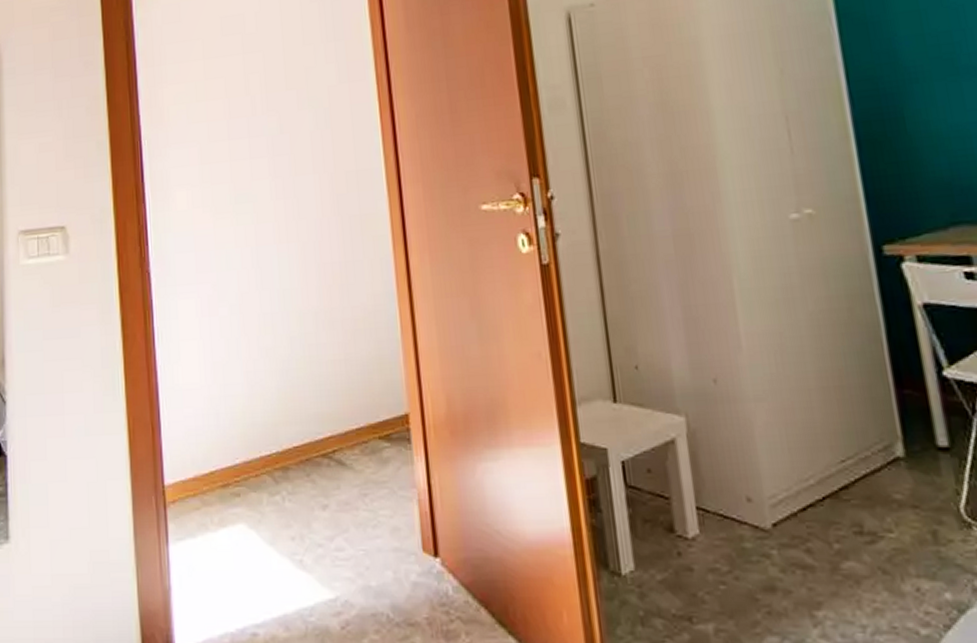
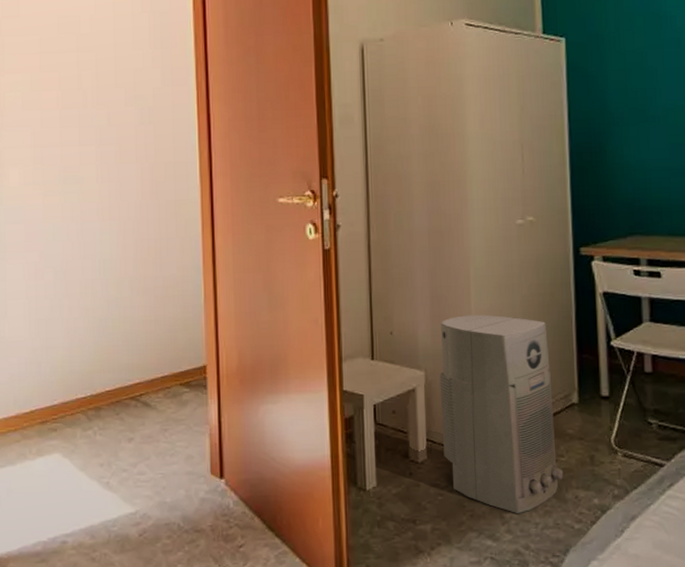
air purifier: none [701,339,896,611] -> present [439,314,564,513]

